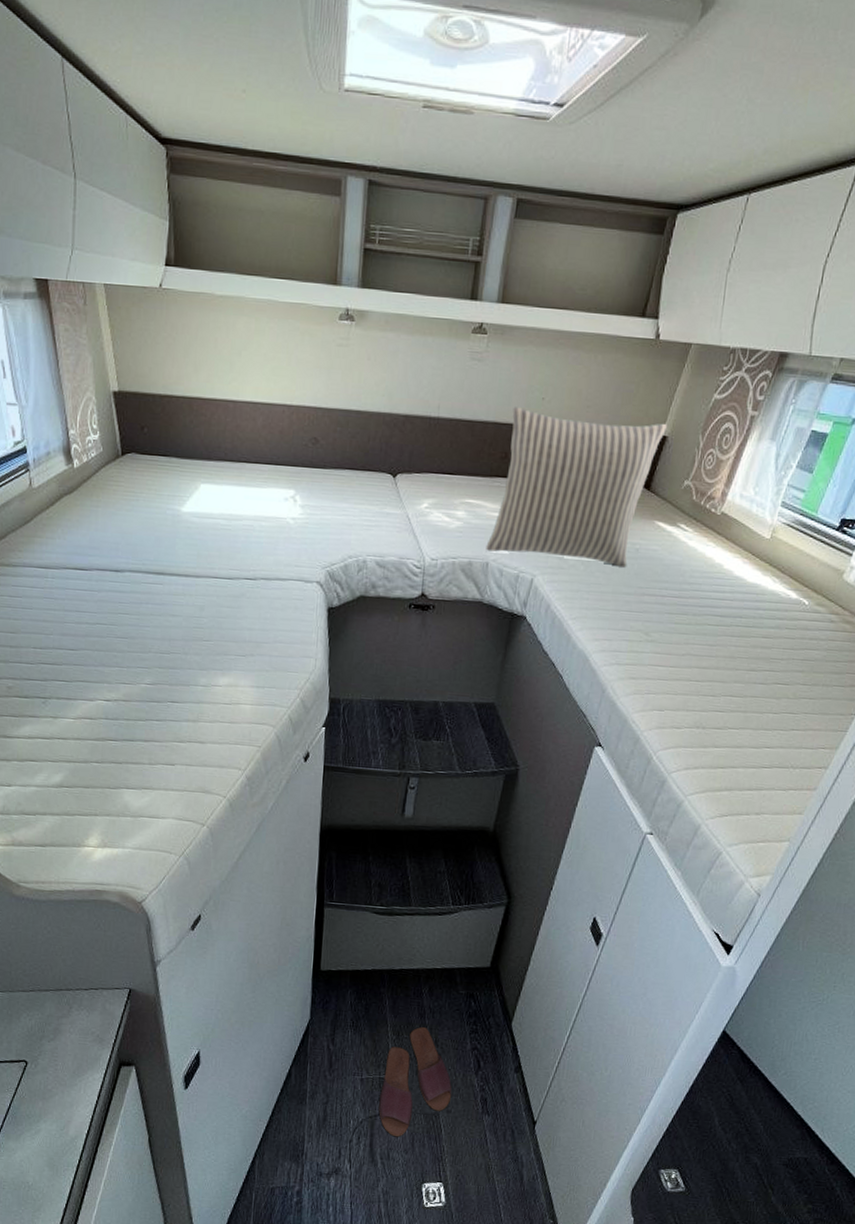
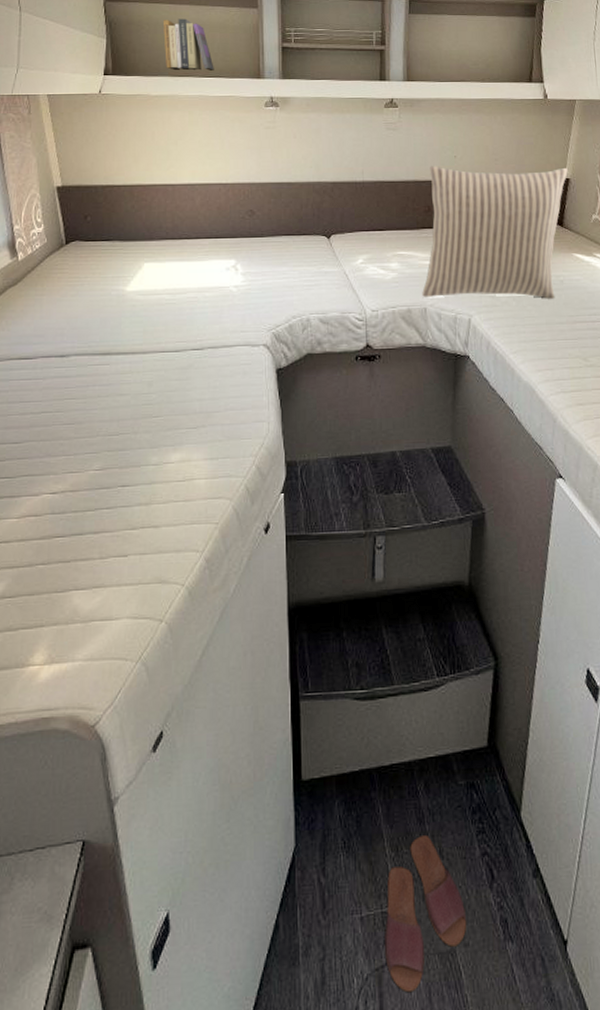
books: none [232,202,287,271] -> present [162,18,214,71]

